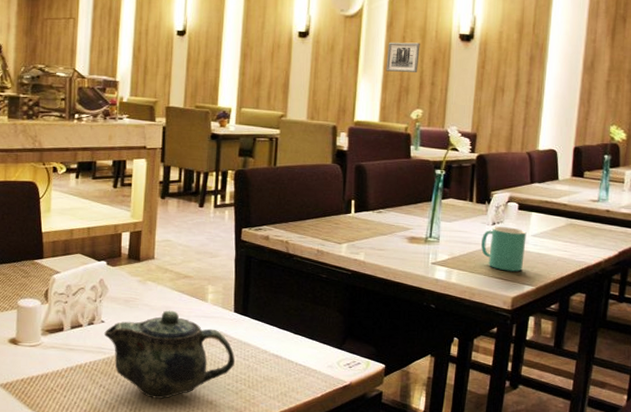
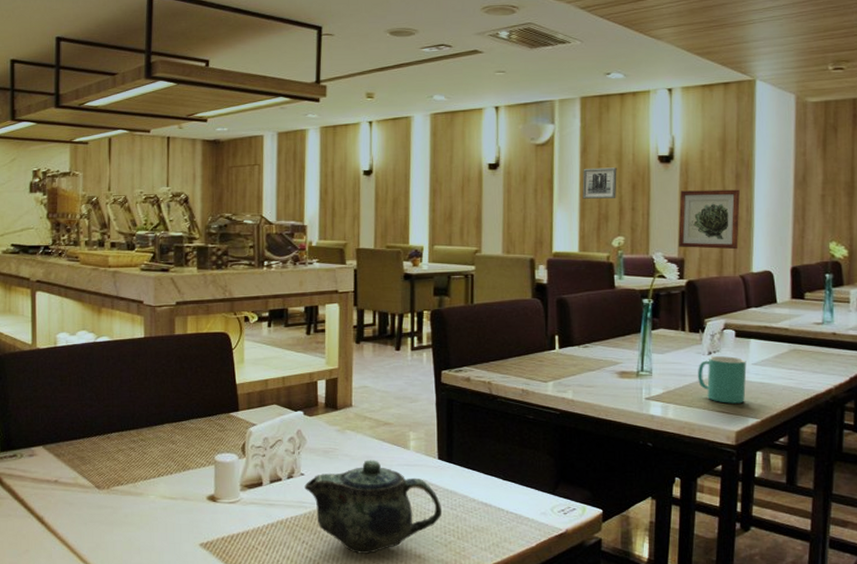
wall art: none [473,69,533,128] -> present [678,189,740,250]

